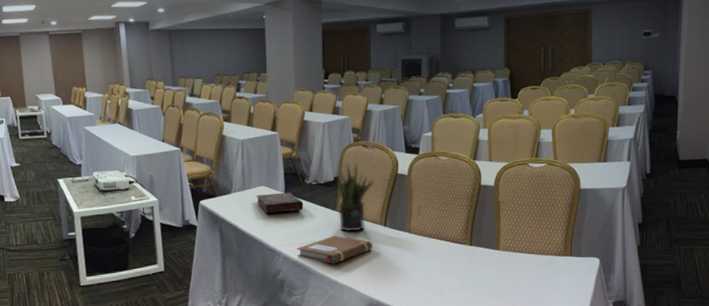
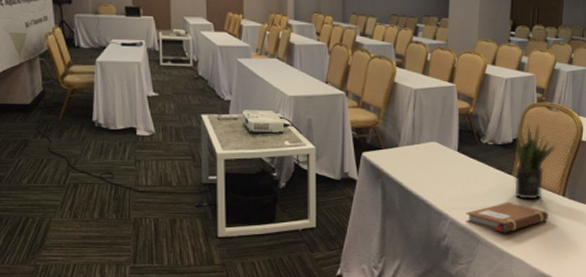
book: present [256,192,304,214] -> none [426,150,477,173]

